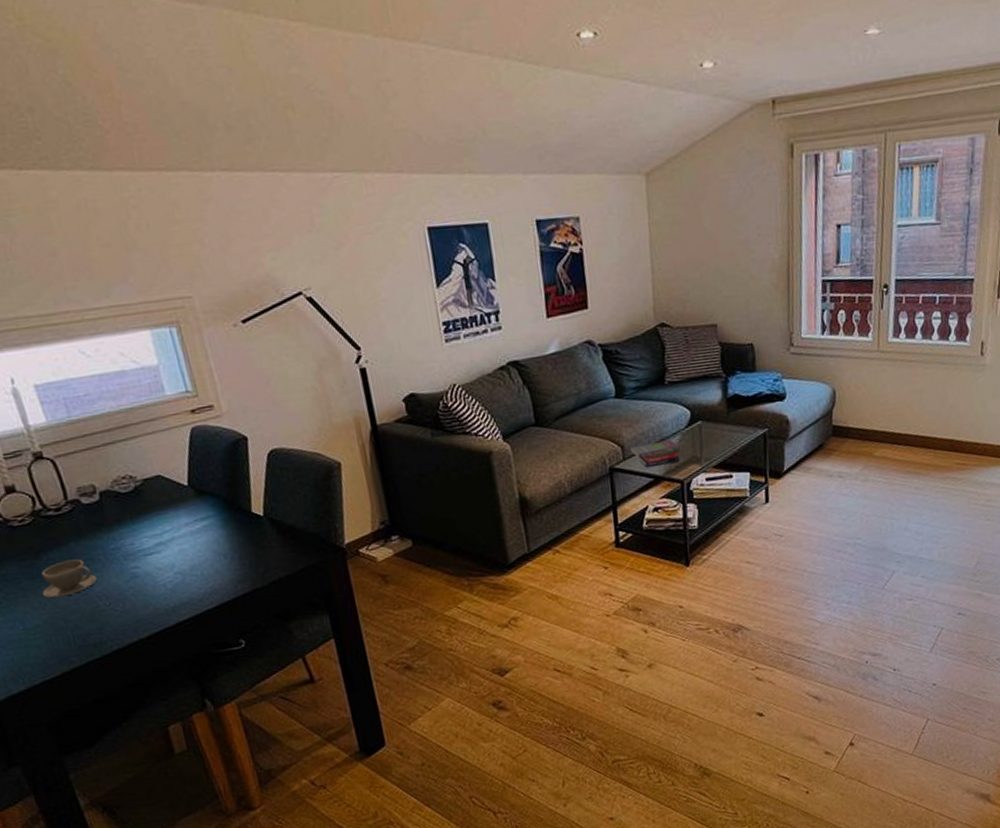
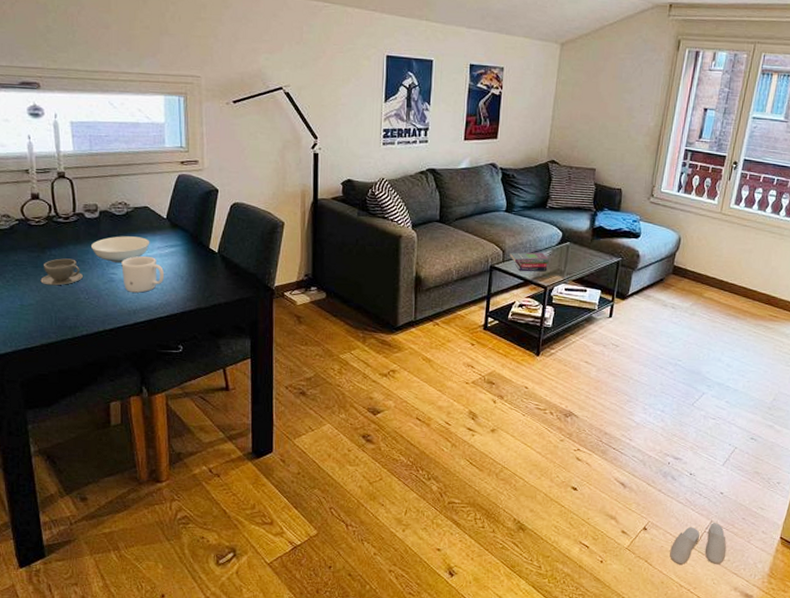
bowl: none [98,515,174,554] -> present [91,236,150,263]
mug: none [142,537,203,587] -> present [121,255,165,293]
slippers: none [885,720,951,777] -> present [670,523,727,565]

